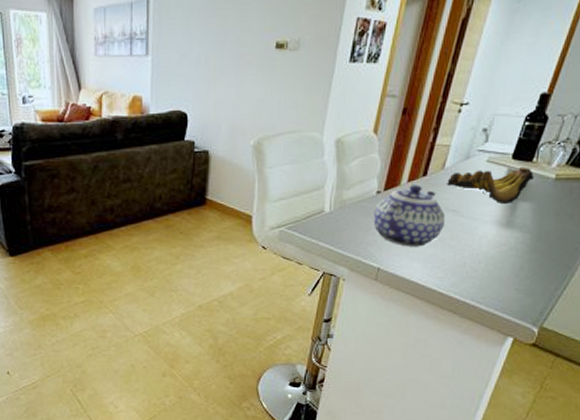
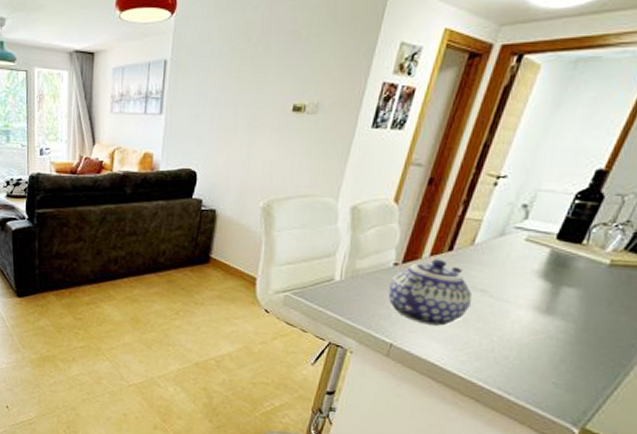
banana bunch: present [445,166,534,205] -> none [474,248,583,289]

